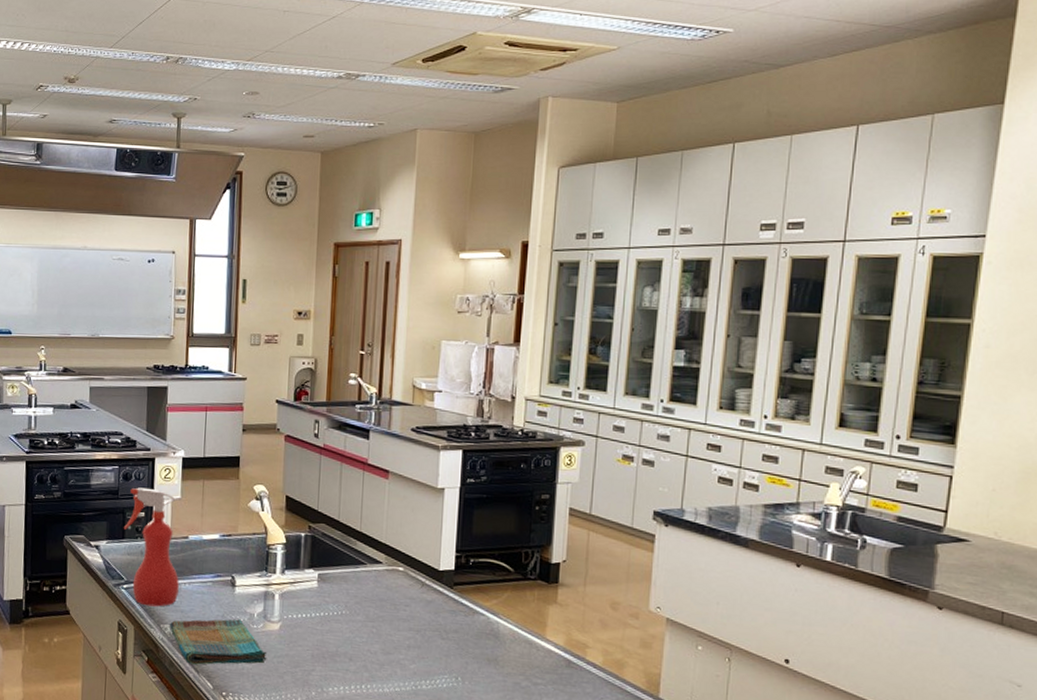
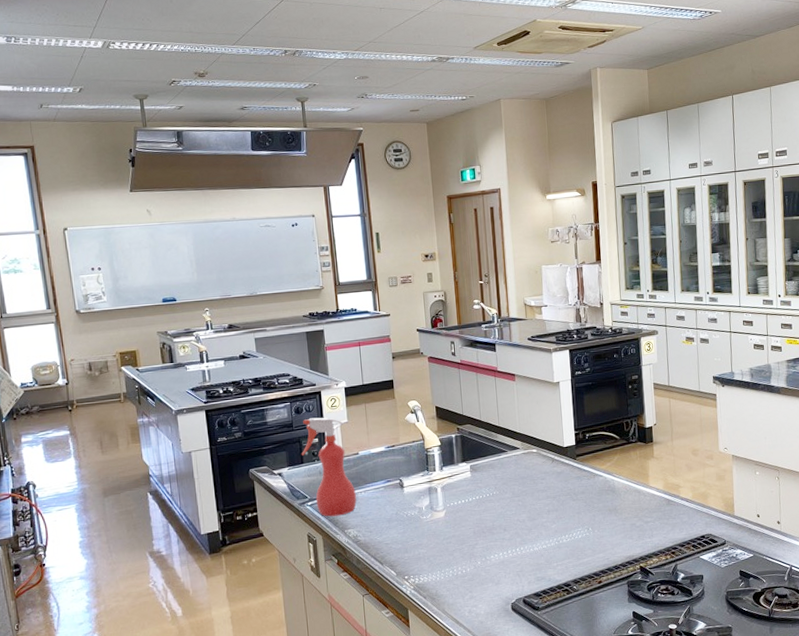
dish towel: present [170,619,267,665] -> none [353,514,438,559]

